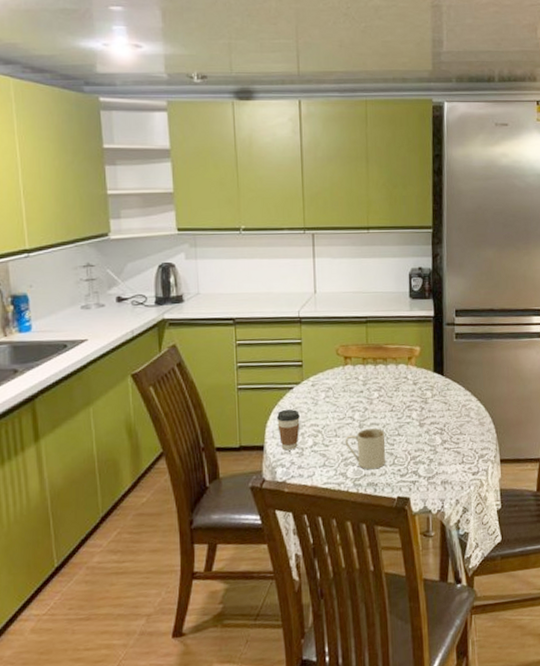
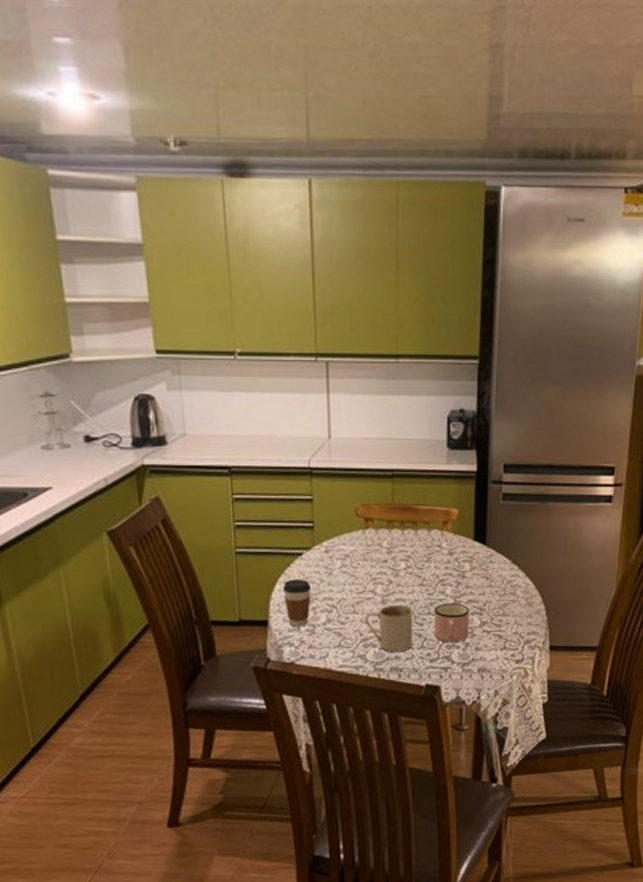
mug: none [402,425,433,459] -> present [434,602,470,642]

